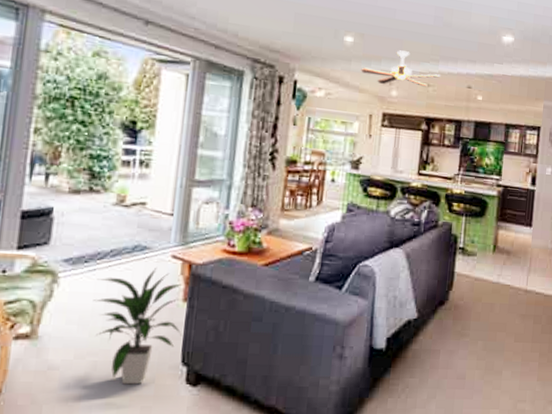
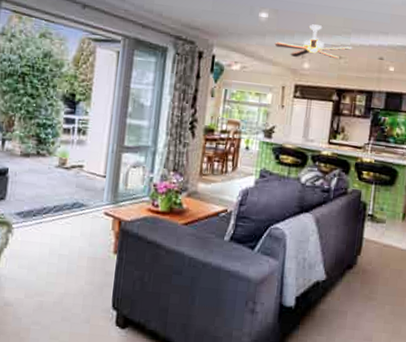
indoor plant: present [92,268,182,385] -> none [39,223,113,324]

